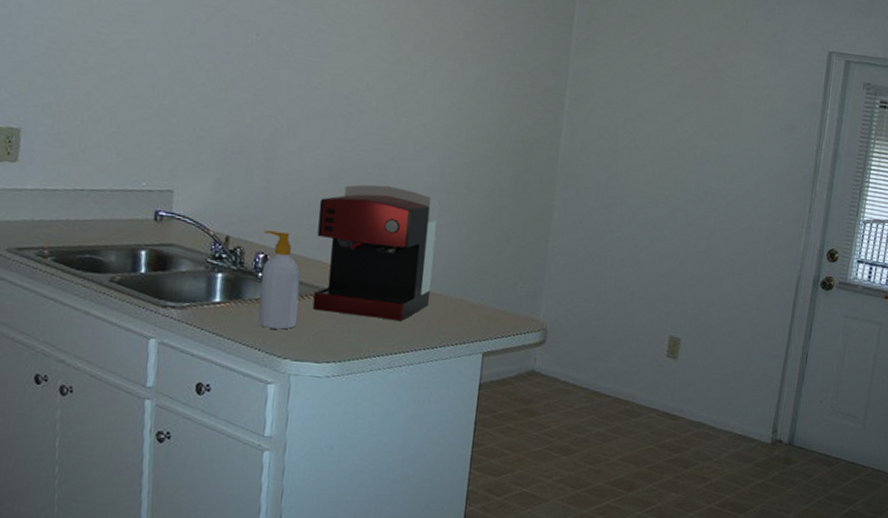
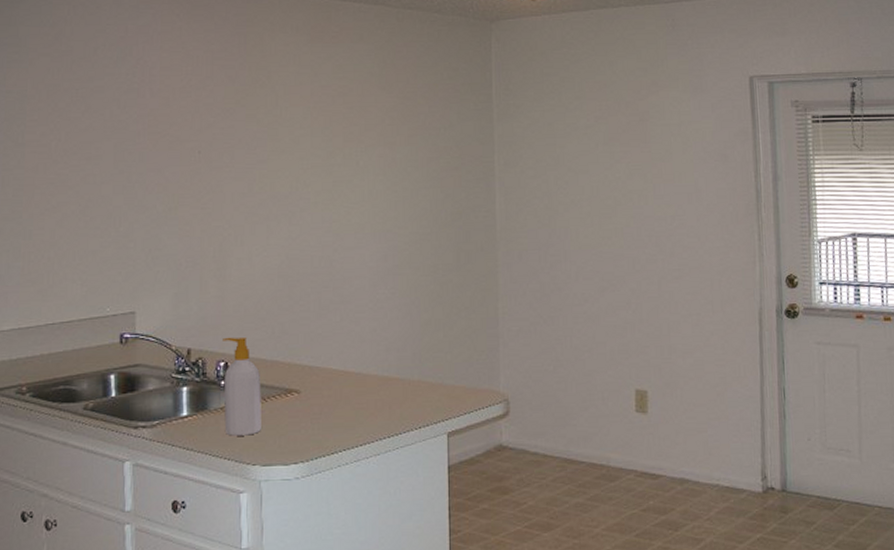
coffee maker: present [312,184,439,321] -> none [272,277,388,412]

